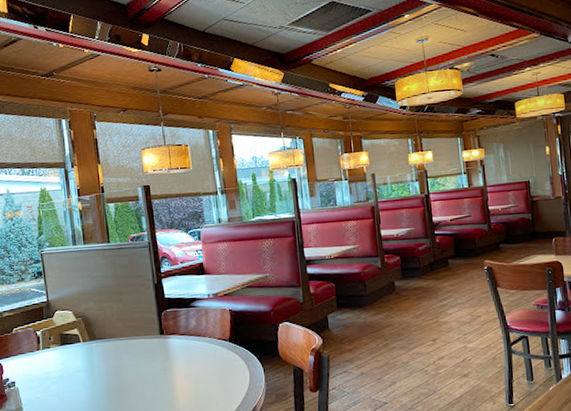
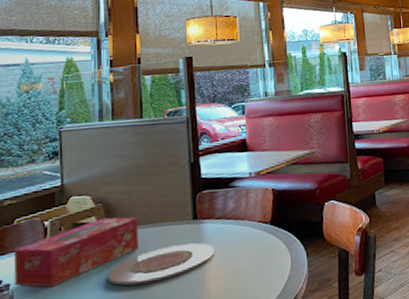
tissue box: none [16,330,115,386] -> present [14,217,138,288]
plate: none [92,355,181,389] -> present [107,243,215,286]

